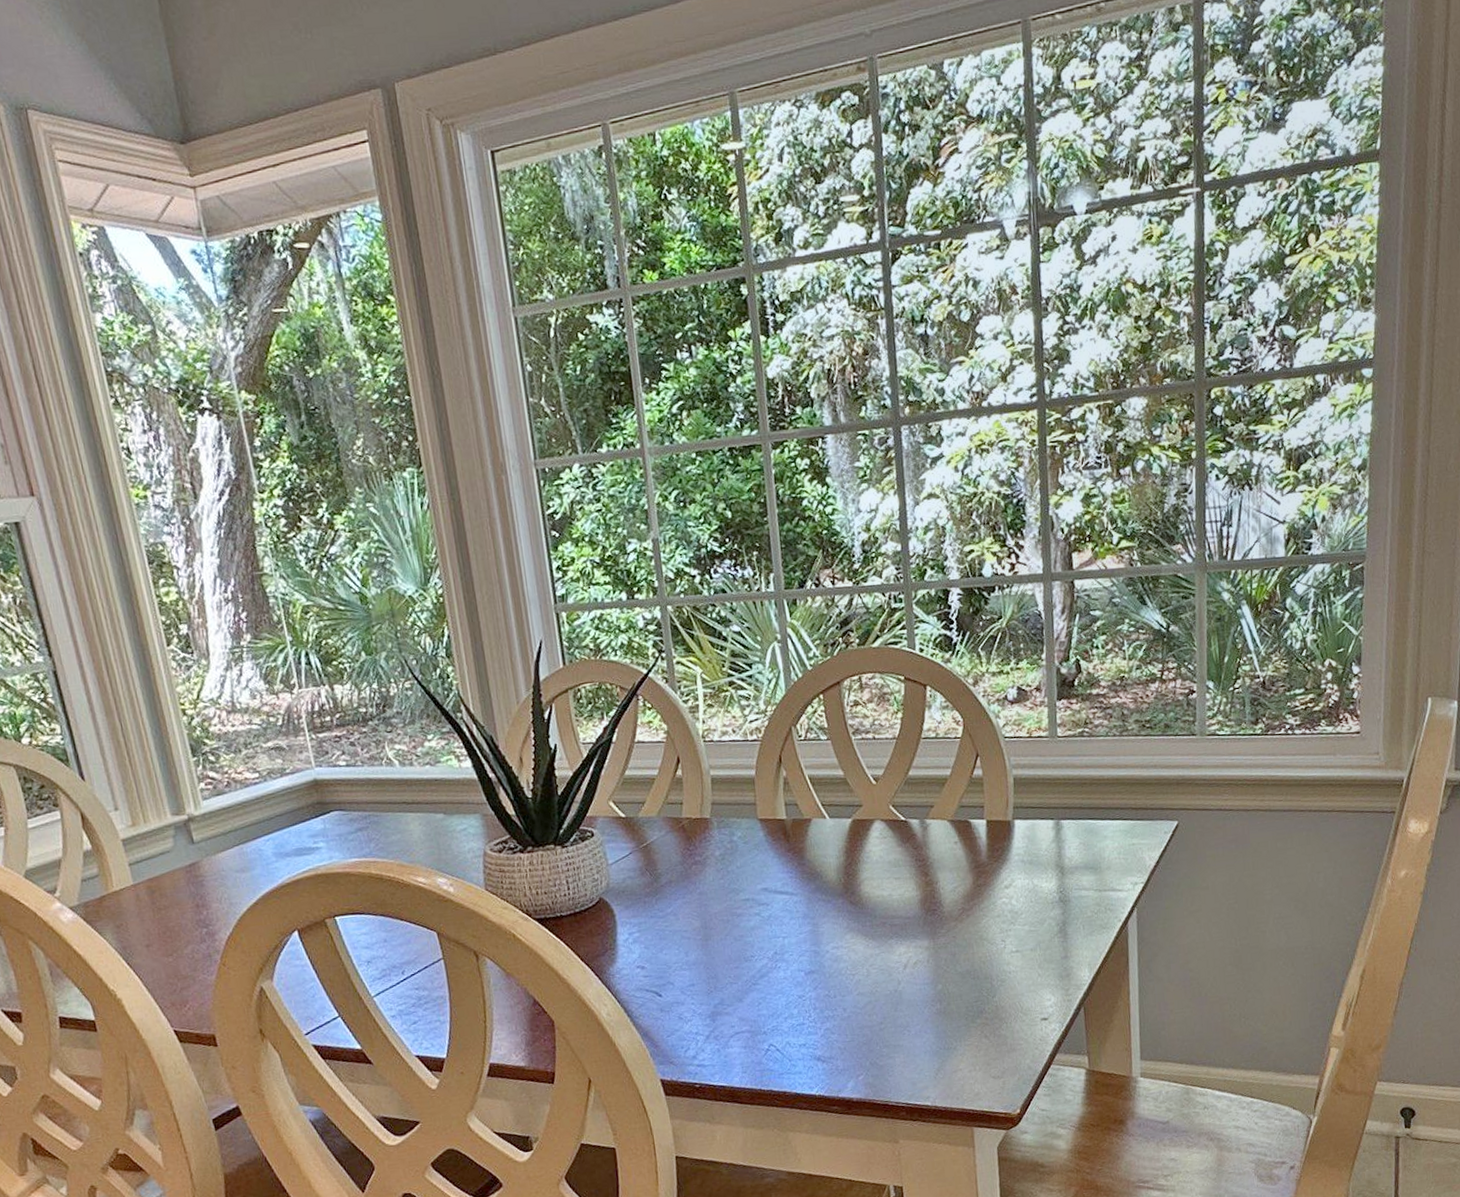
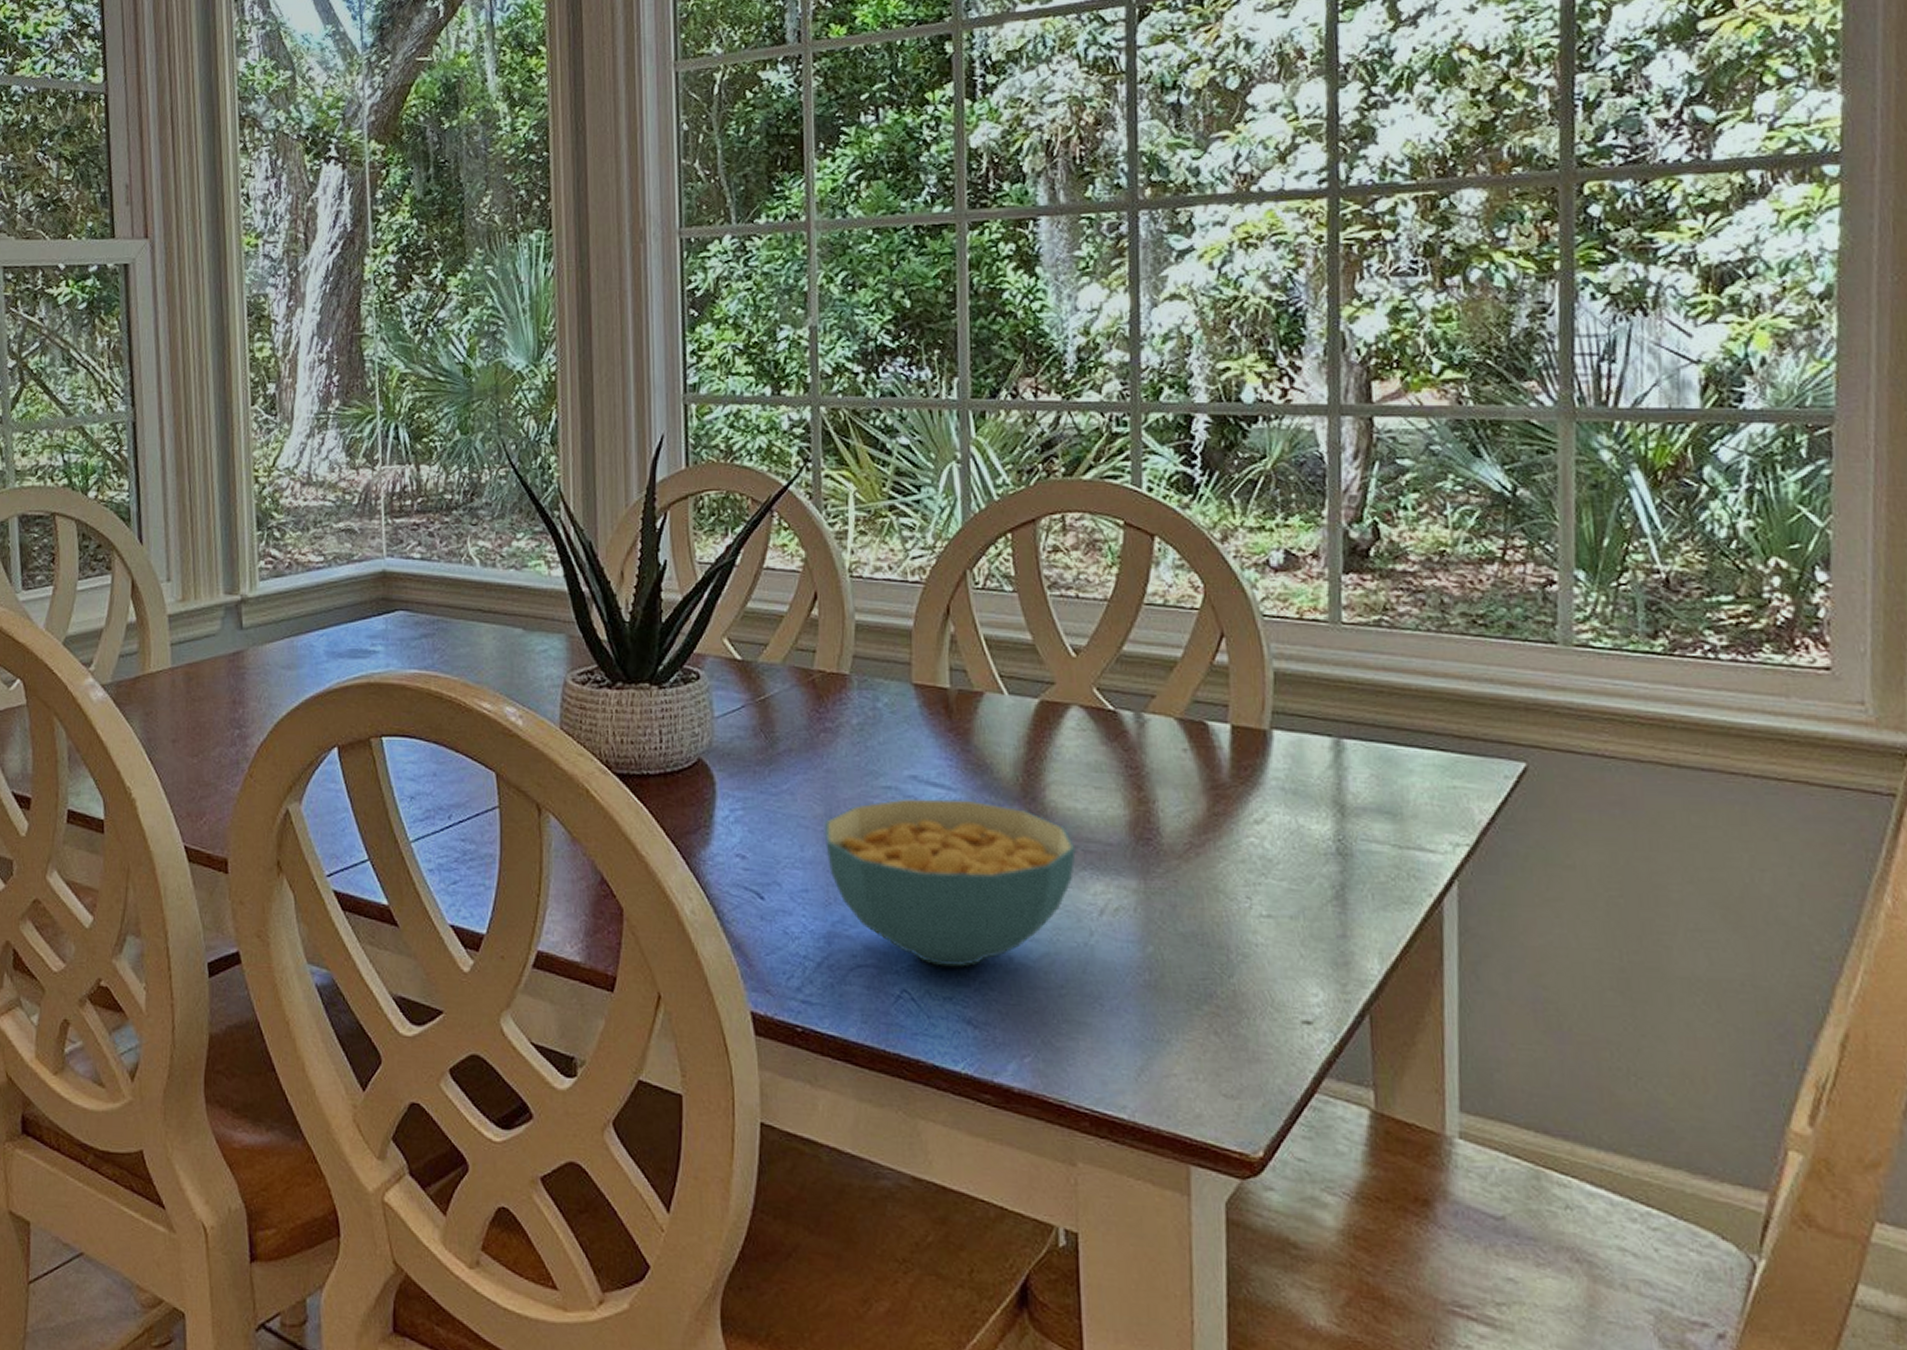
cereal bowl: none [702,900,885,1024] -> present [824,798,1076,967]

